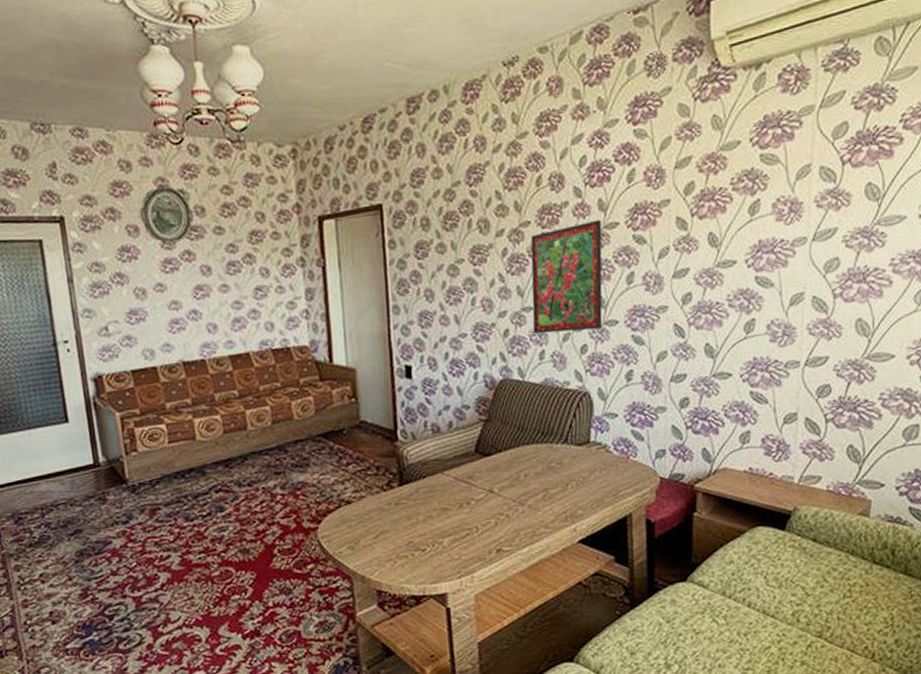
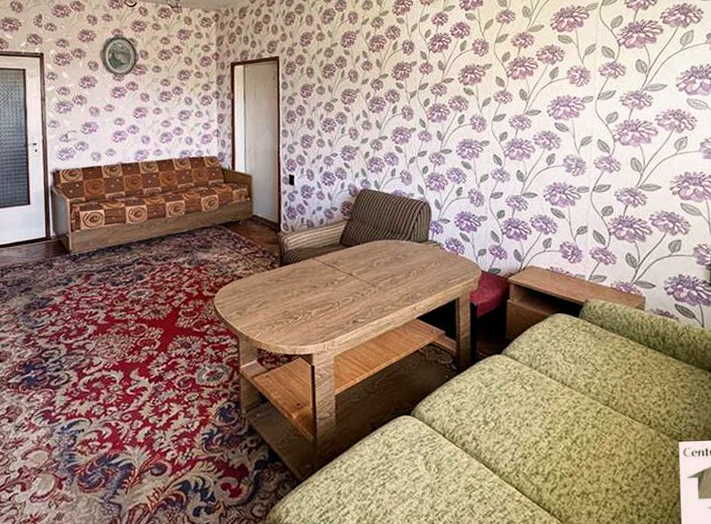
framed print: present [531,220,603,334] -> none [387,76,441,157]

